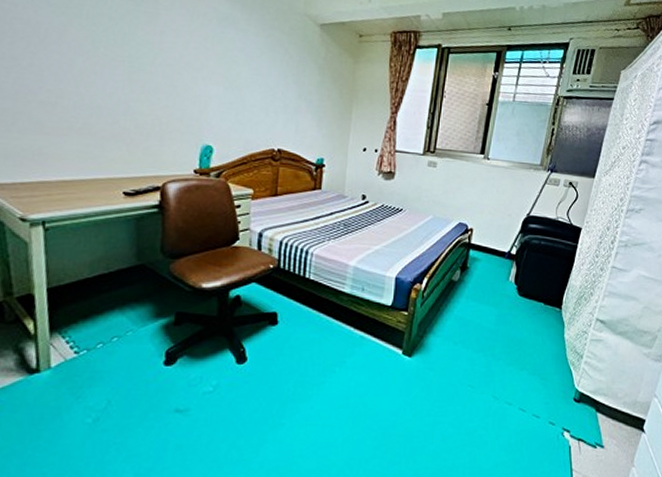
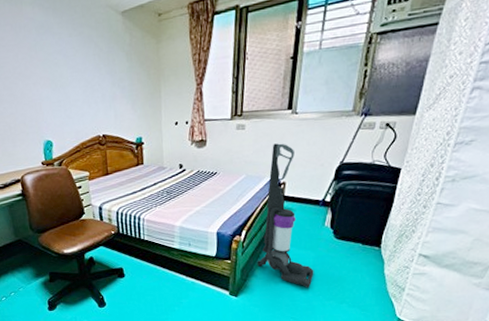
vacuum cleaner: none [436,186,496,350] -> present [257,143,314,288]

